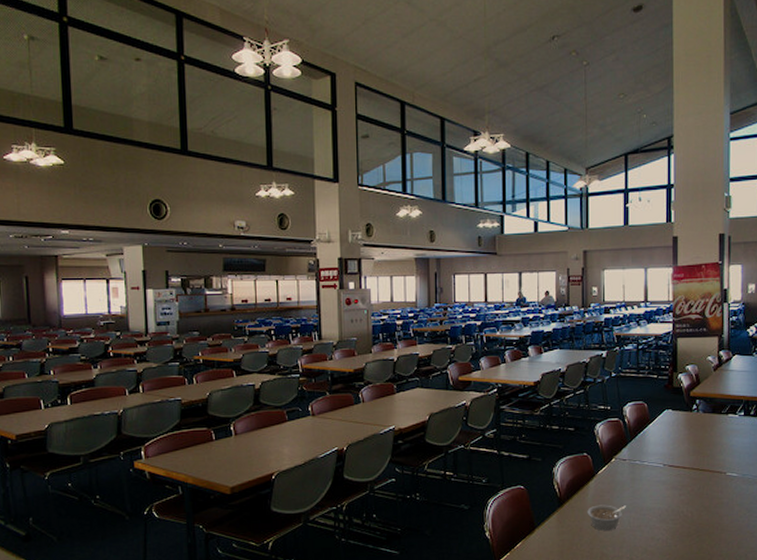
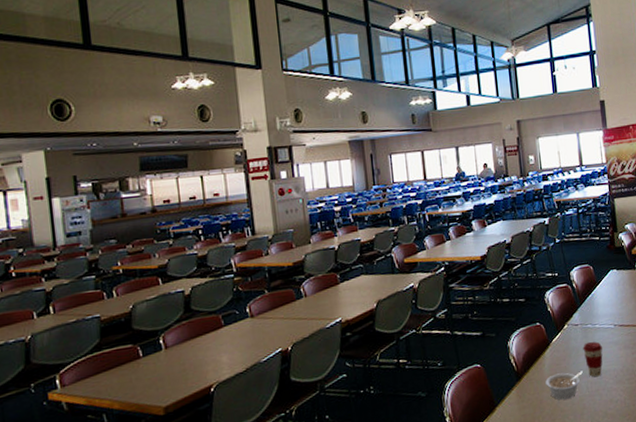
coffee cup: none [629,479,650,513] -> present [583,341,603,378]

